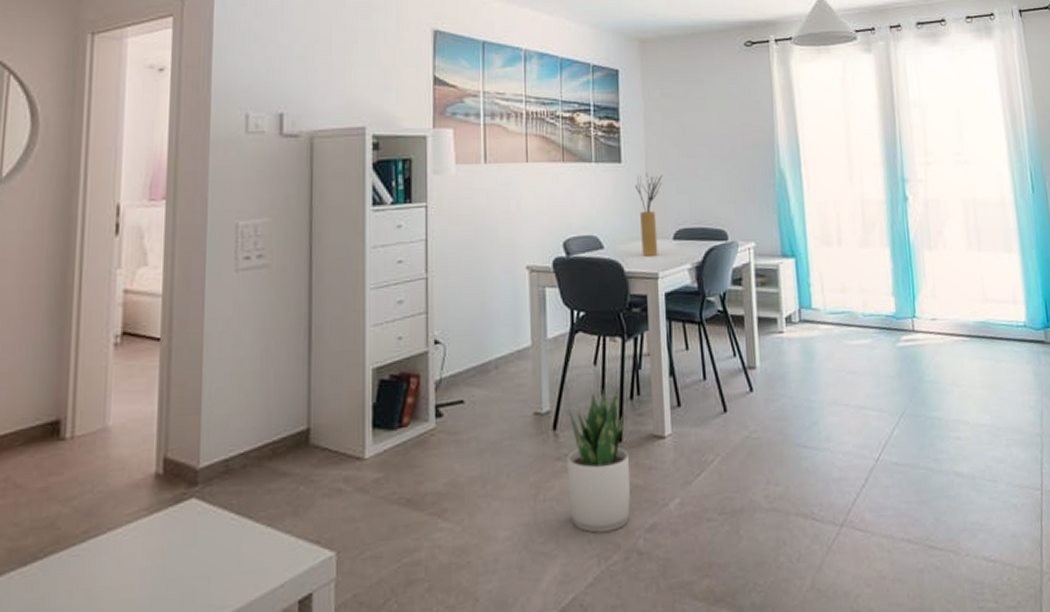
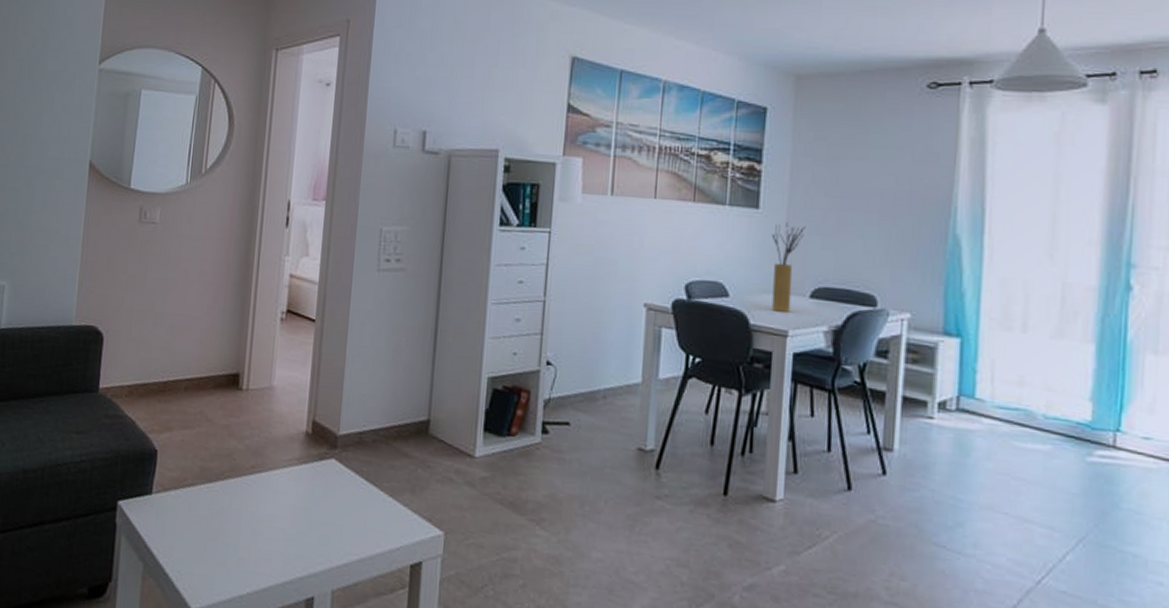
planter: present [567,387,631,533] -> none [664,439,737,581]

